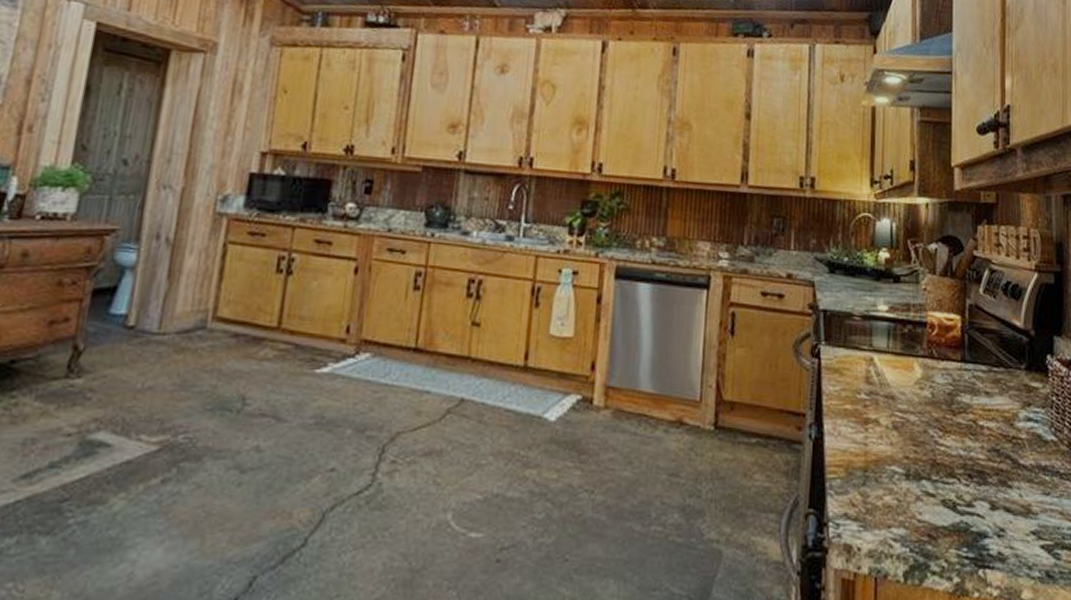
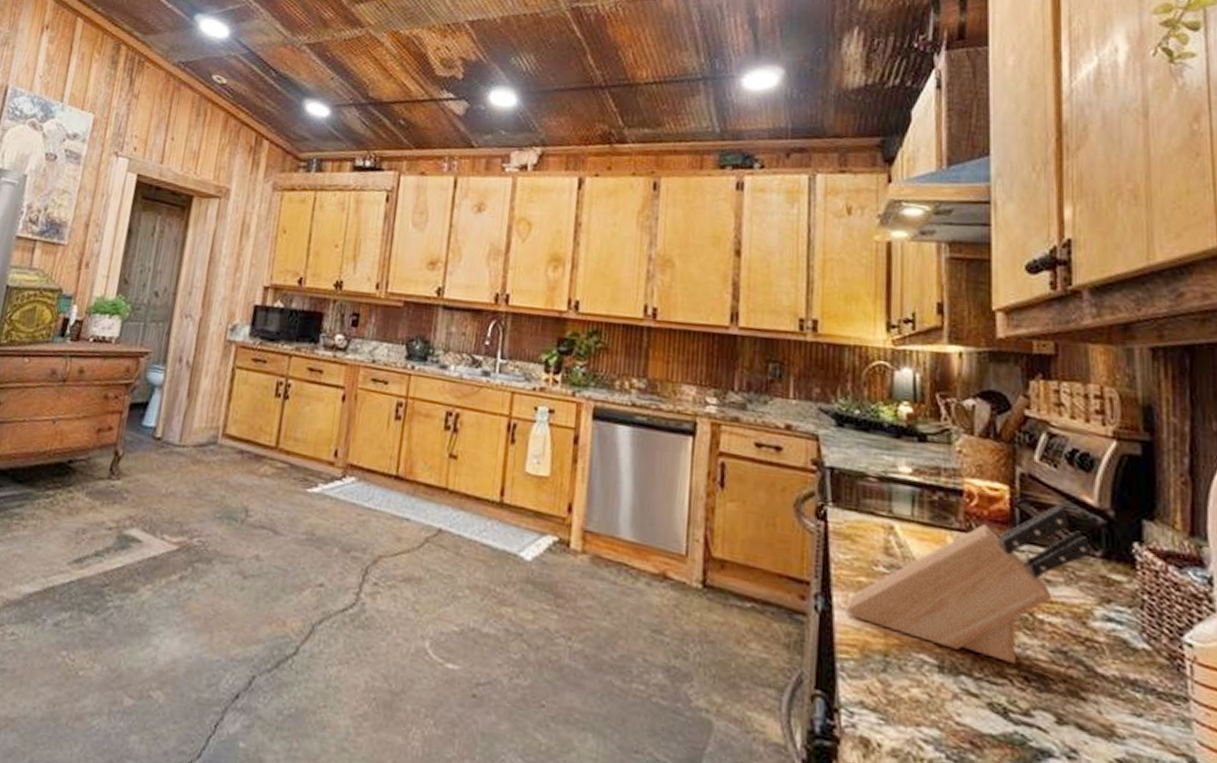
knife block: none [835,327,1017,464] -> present [846,503,1090,663]

